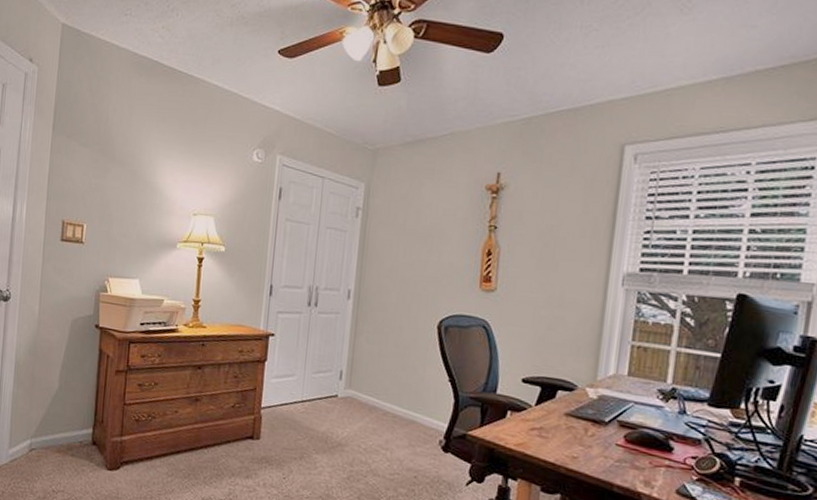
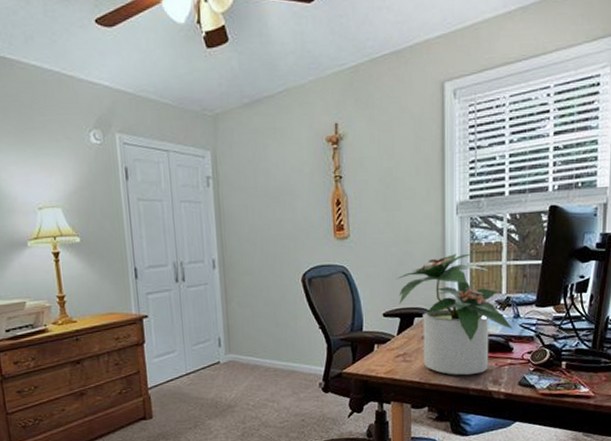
potted plant: none [542,328,676,470] -> present [396,253,512,376]

